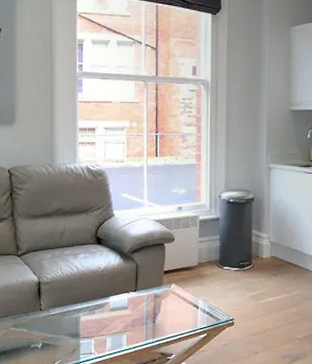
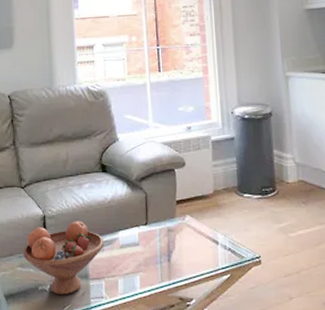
fruit bowl: none [17,287,96,352] -> present [23,221,105,295]

